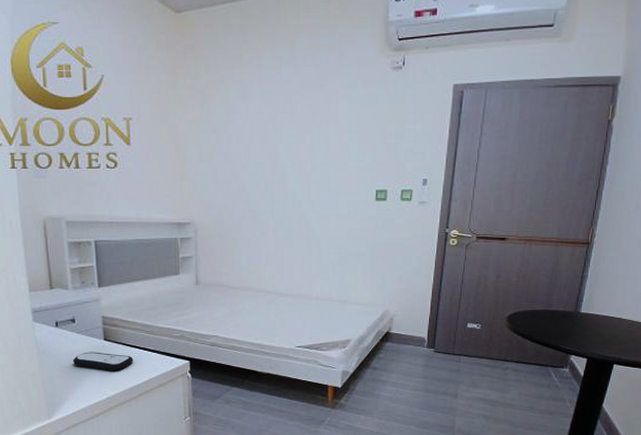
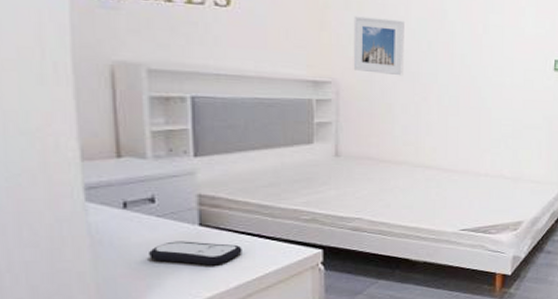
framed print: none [205,166,246,215] -> present [353,16,404,76]

